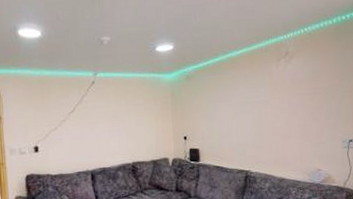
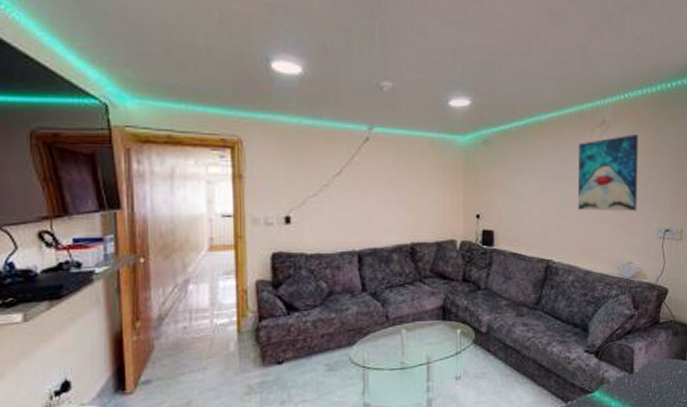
wall art: none [267,61,322,128] -> present [577,135,638,211]

